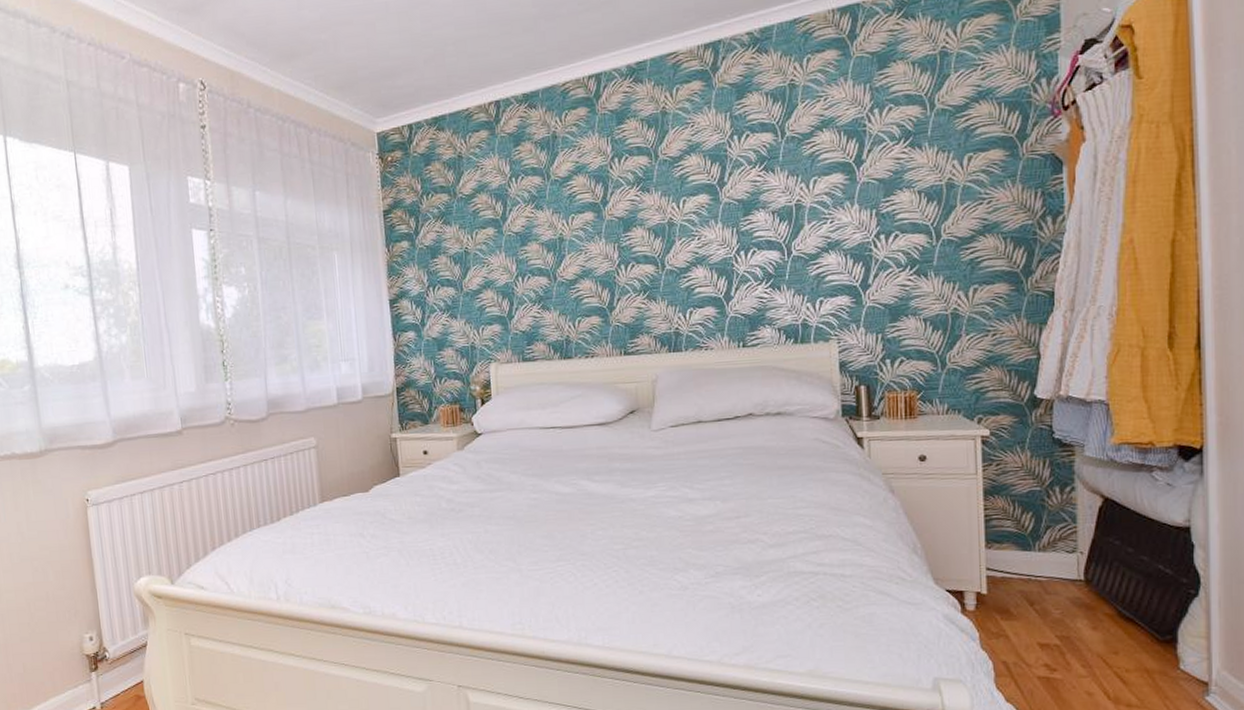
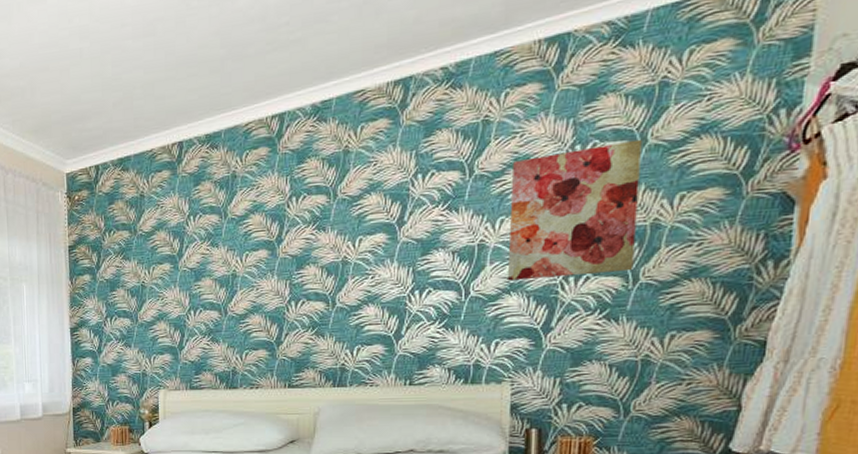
wall art: none [820,104,935,240] -> present [508,139,642,281]

